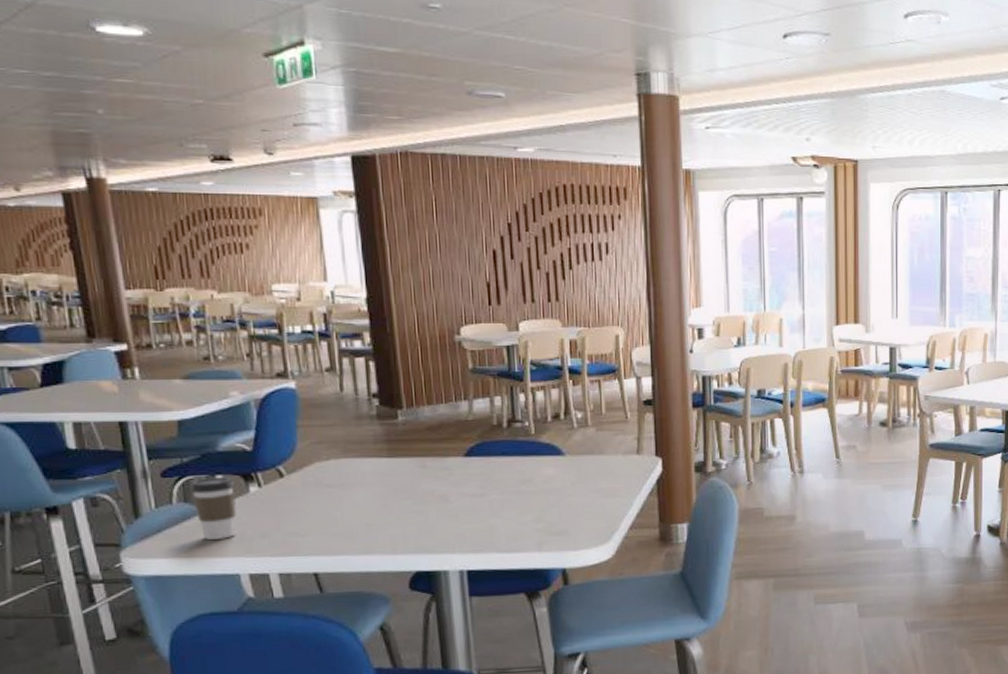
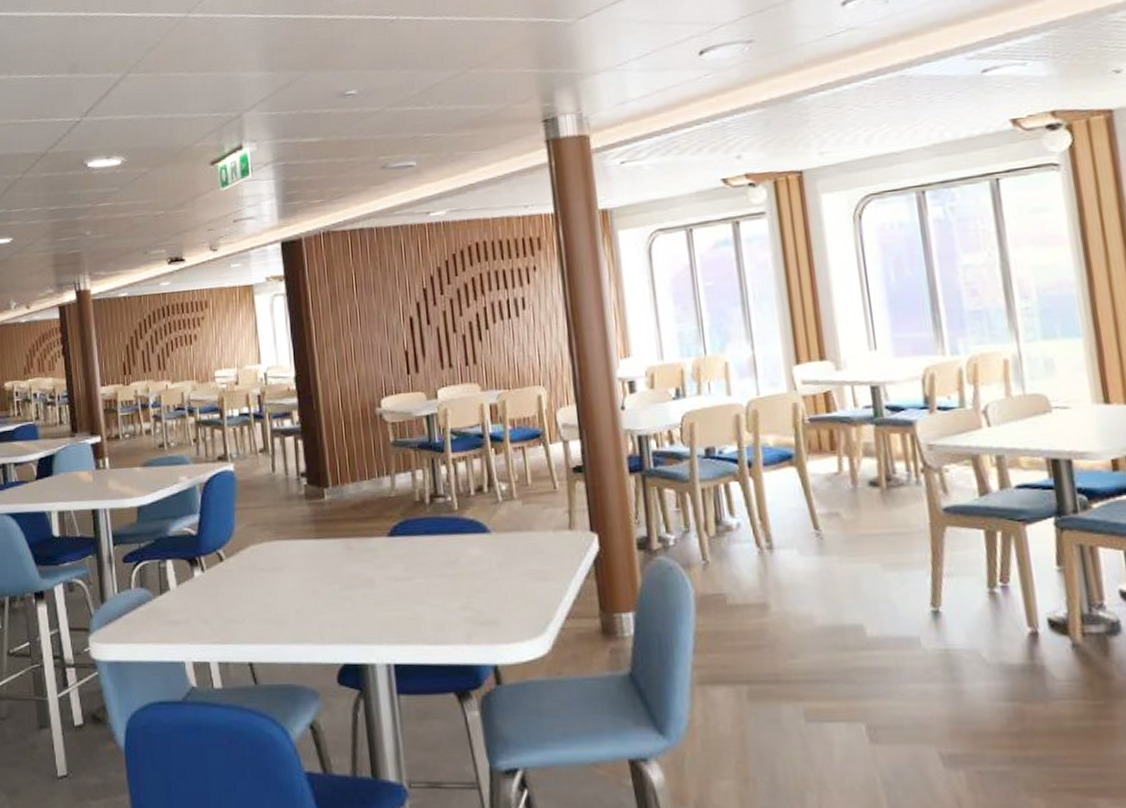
coffee cup: present [191,477,237,540] -> none [146,562,183,625]

